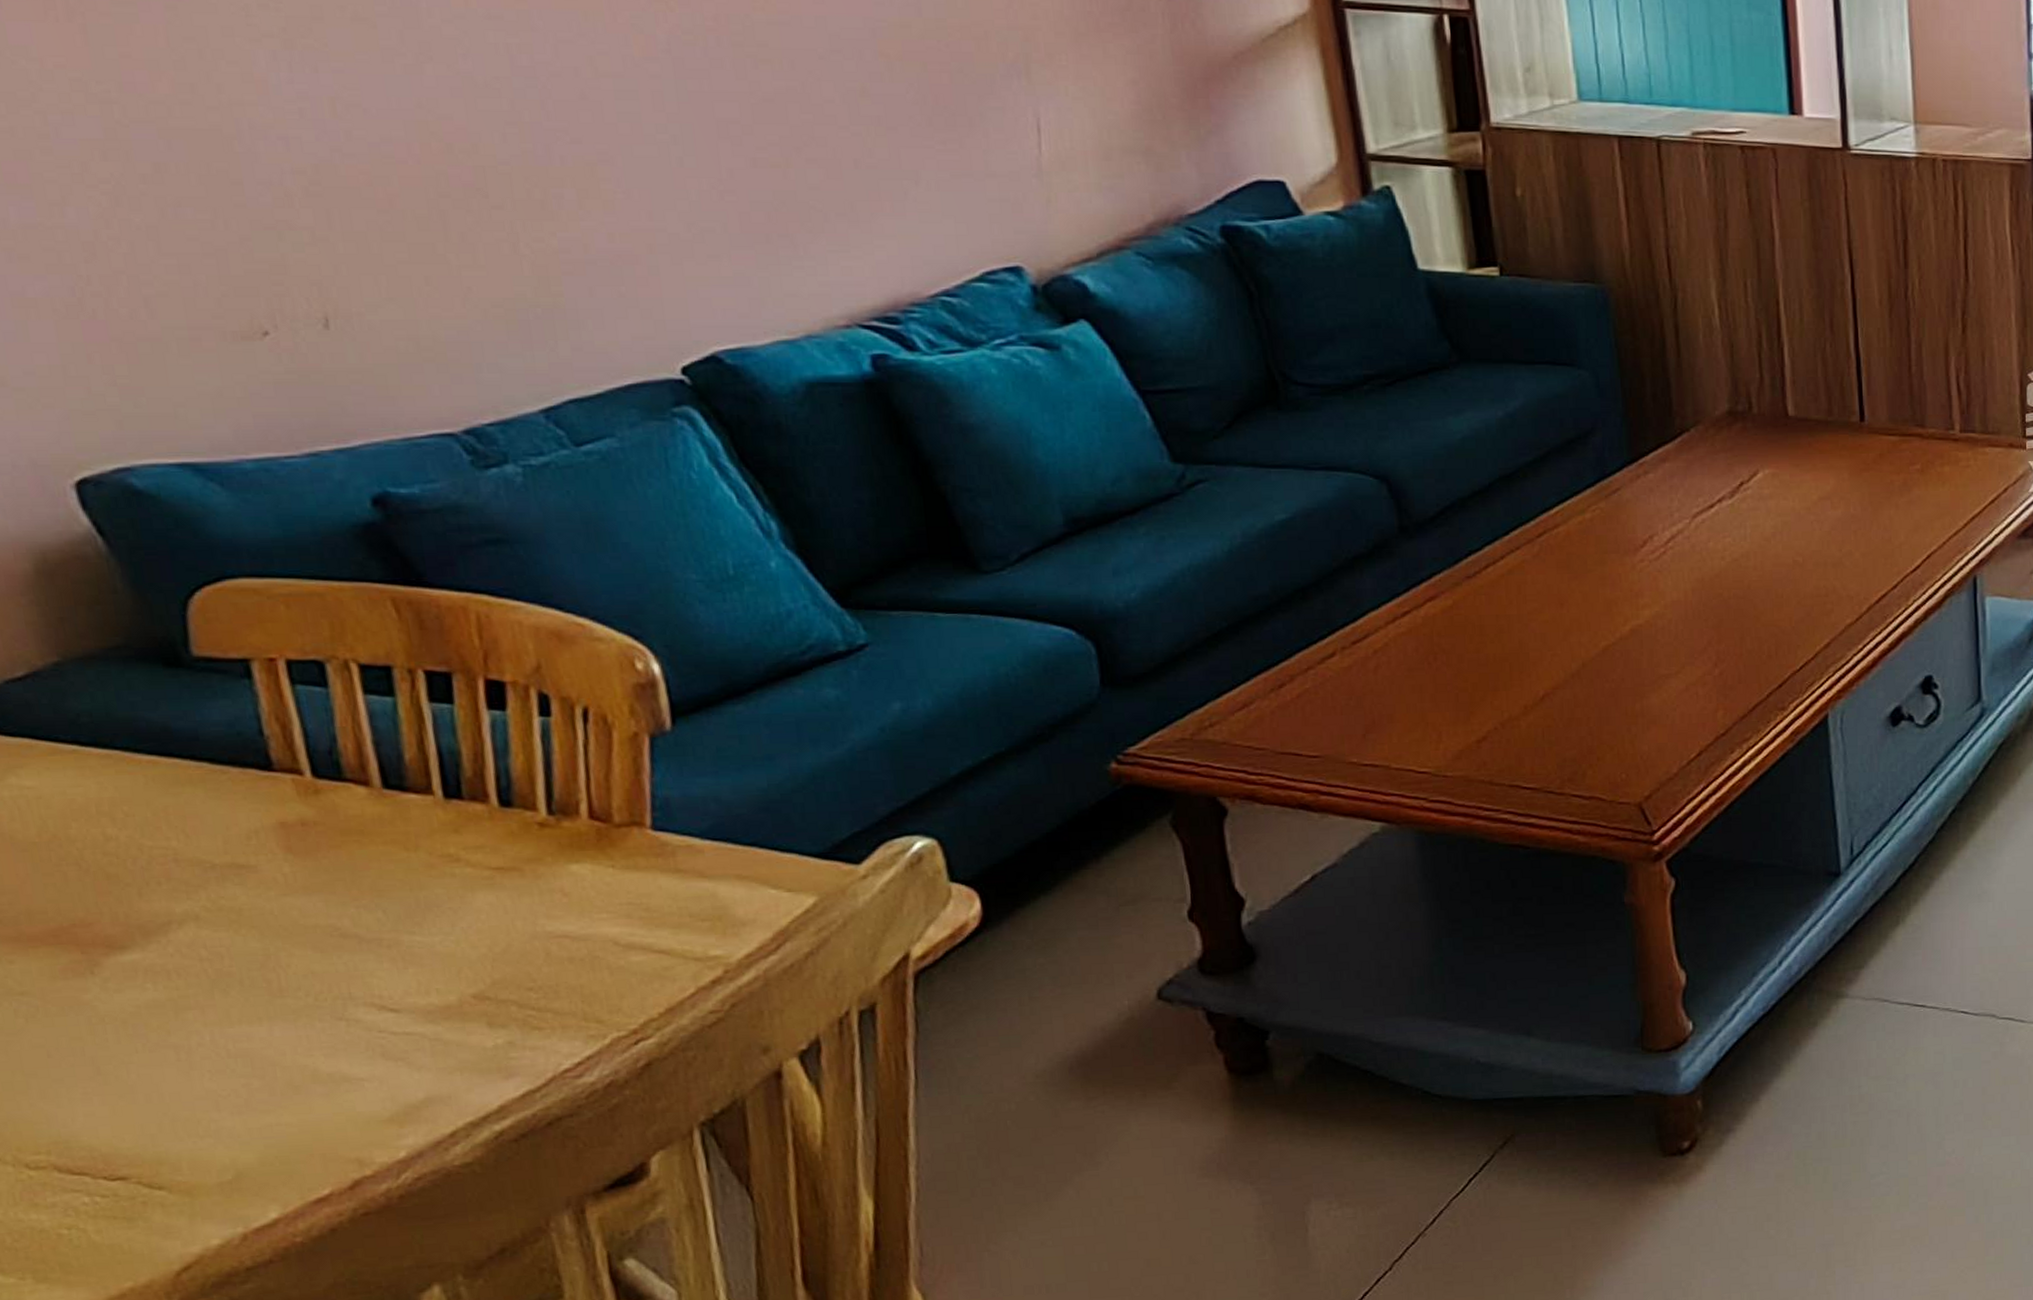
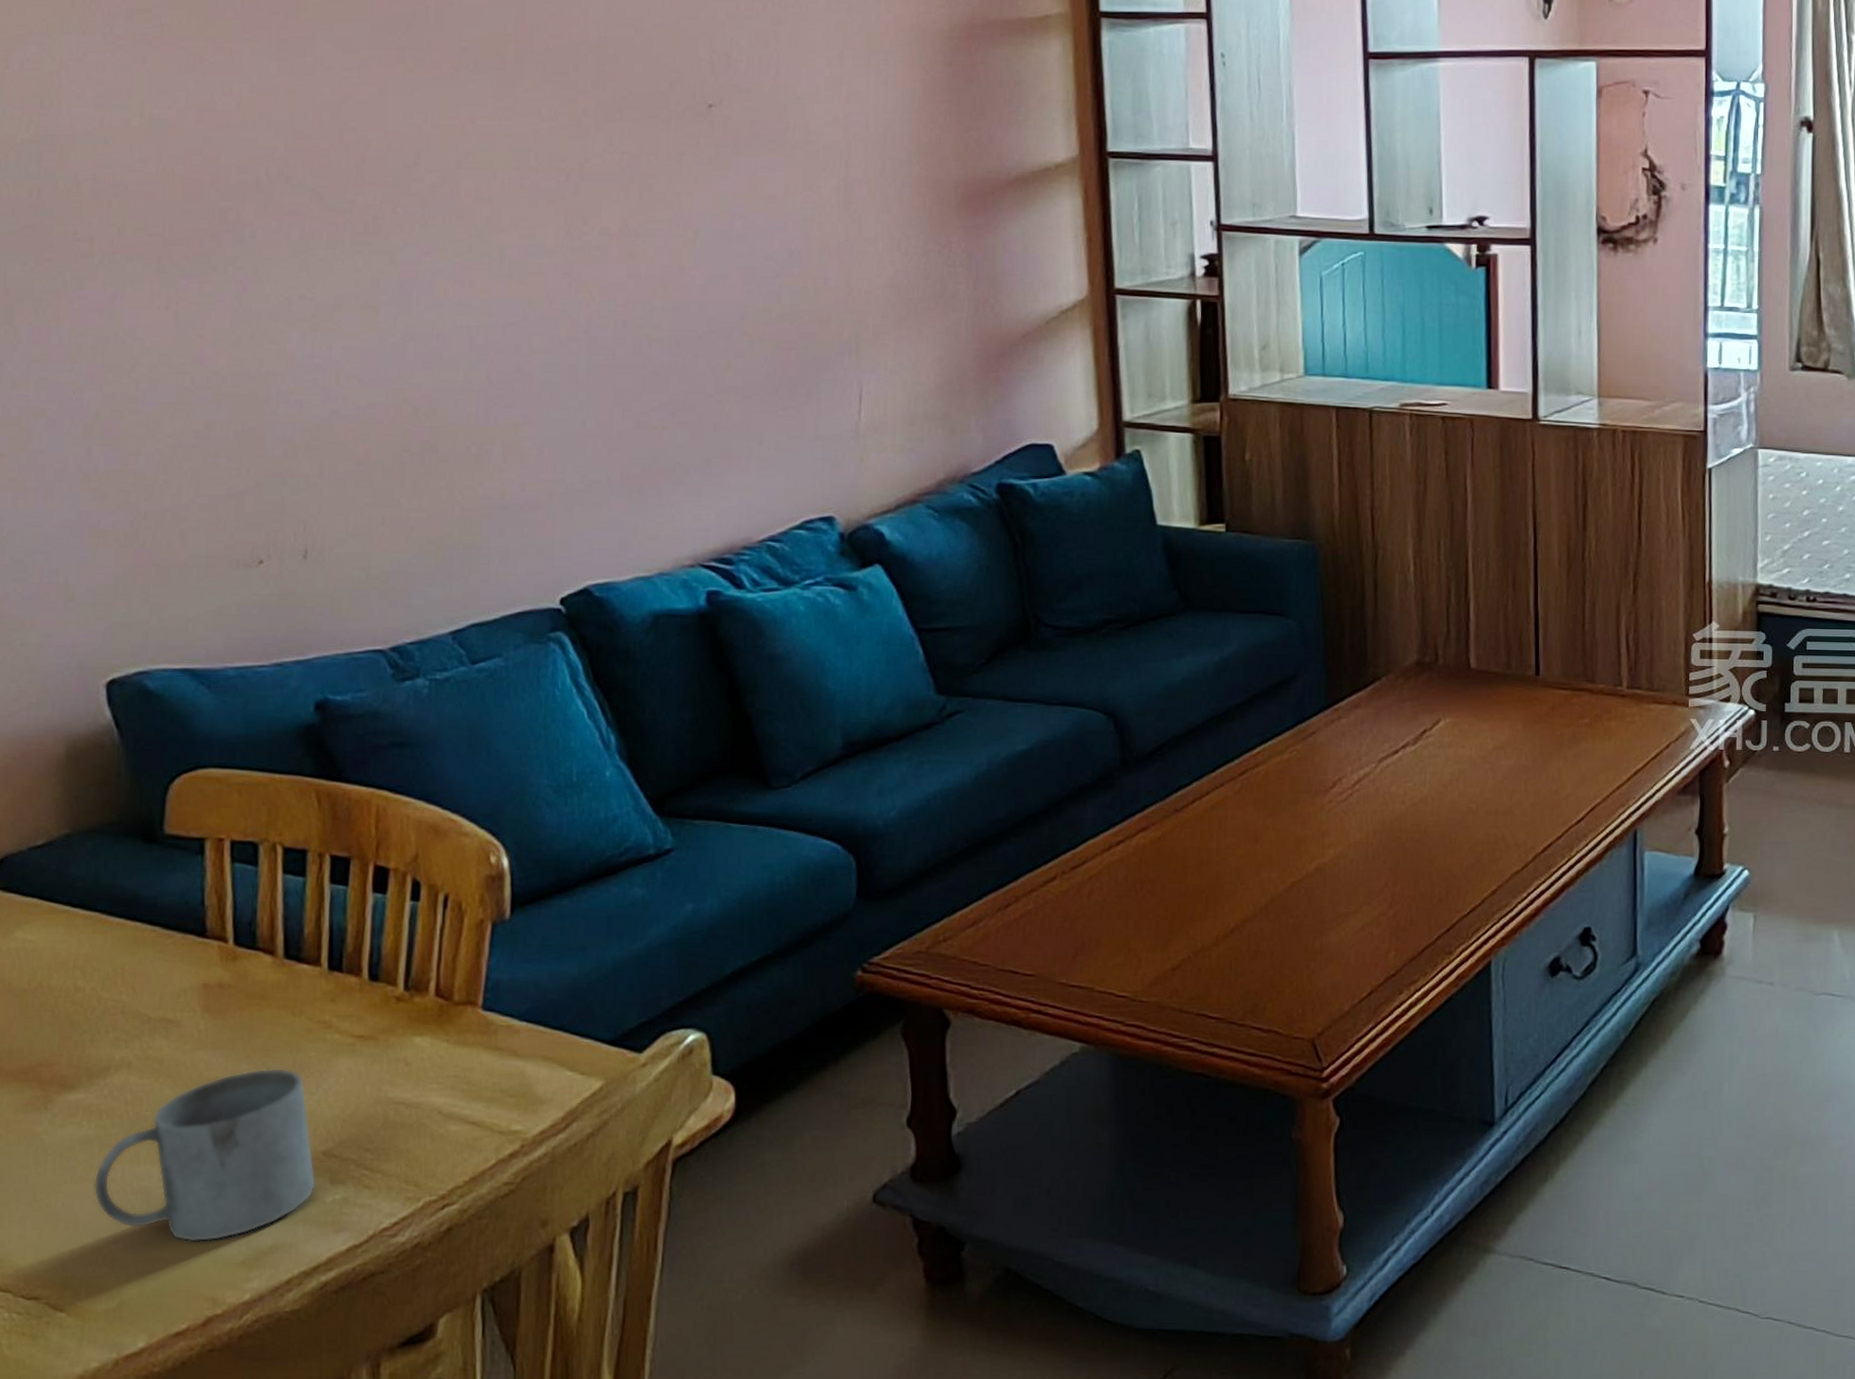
mug: none [174,908,471,1104] -> present [93,1067,317,1243]

